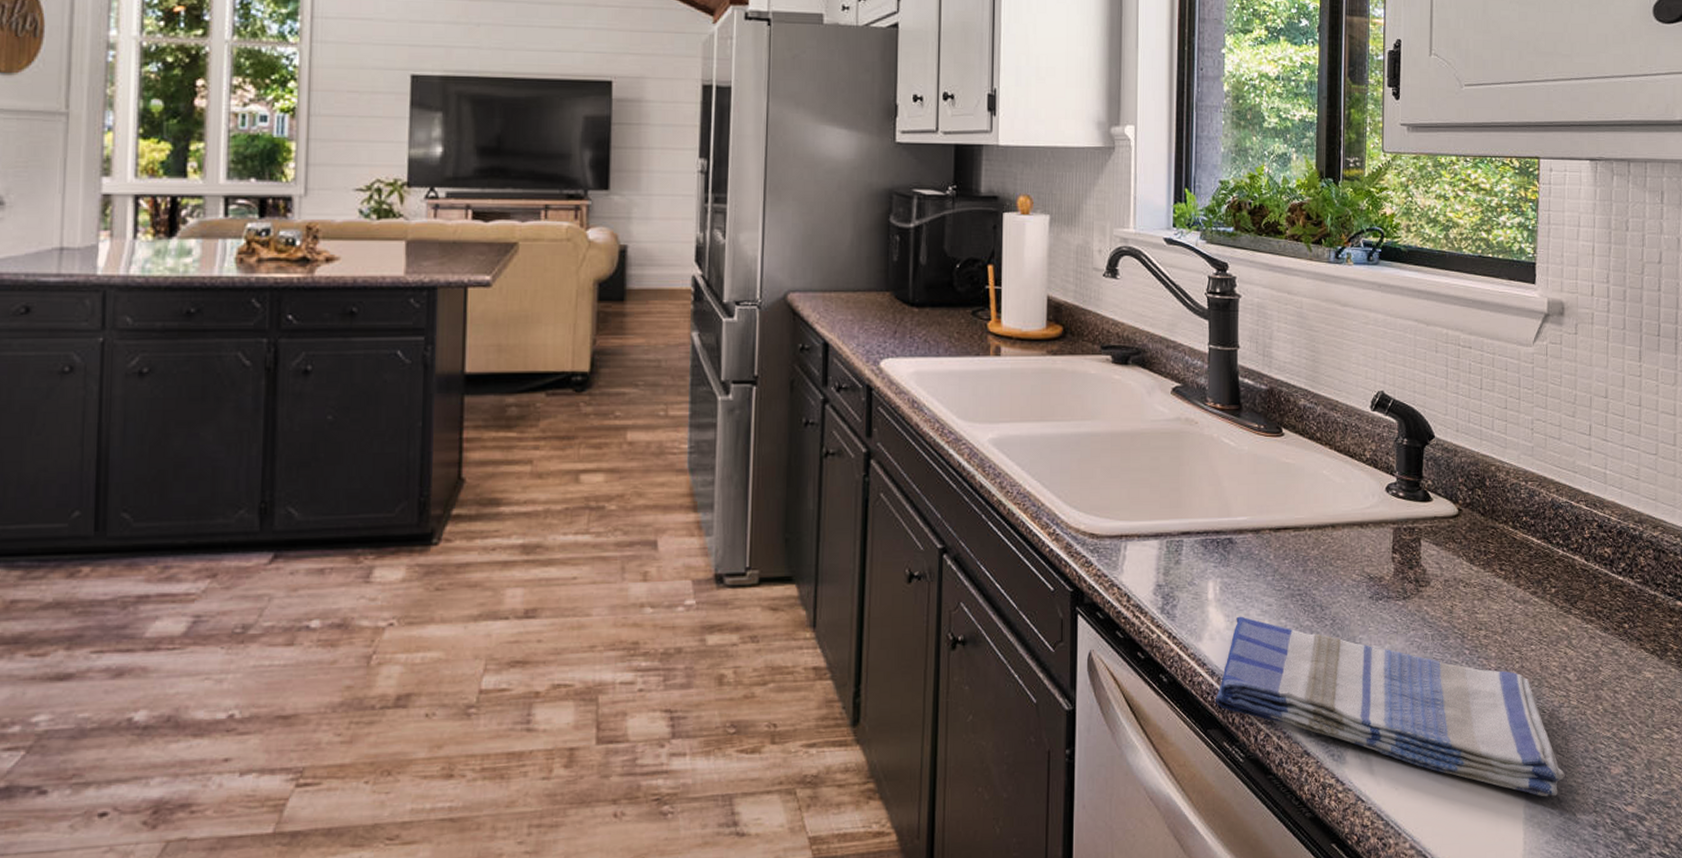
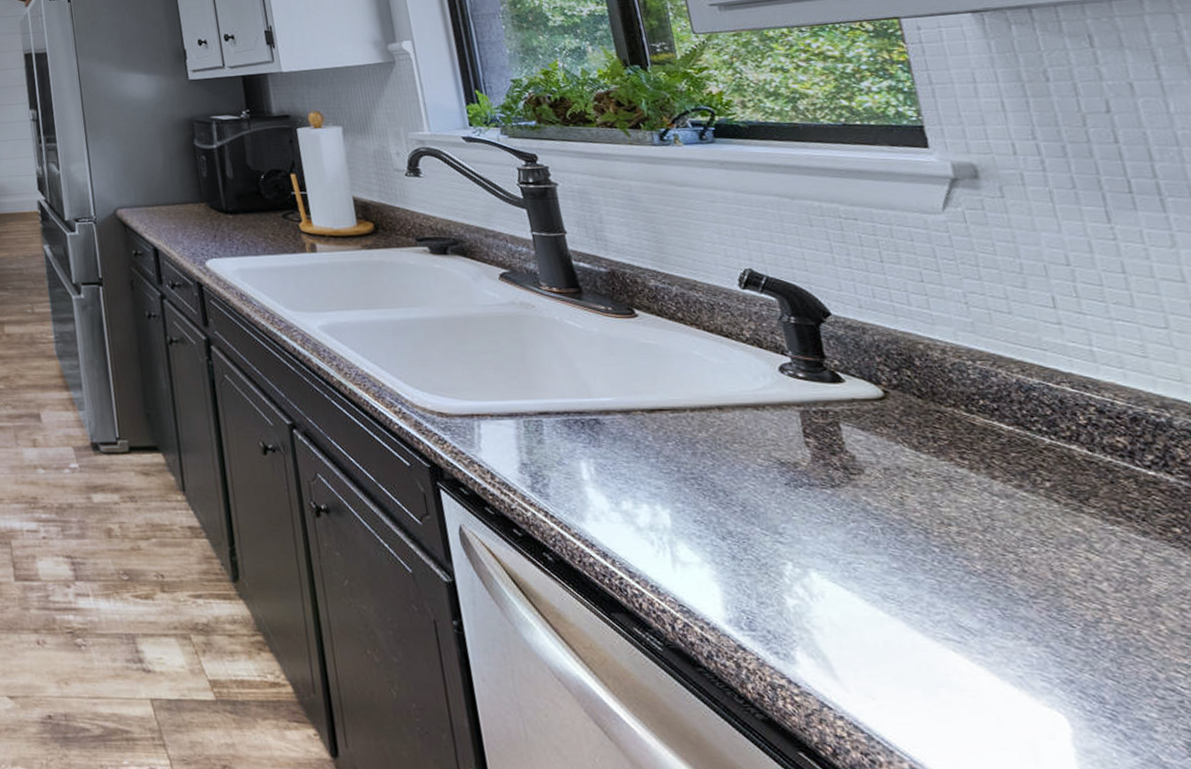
dish towel: present [1214,616,1566,797] -> none [613,498,1130,731]

